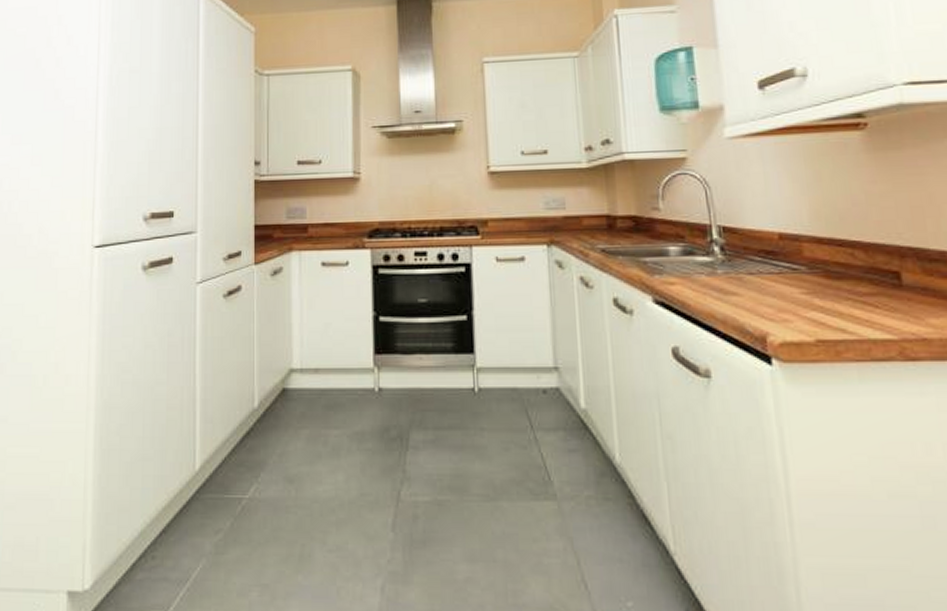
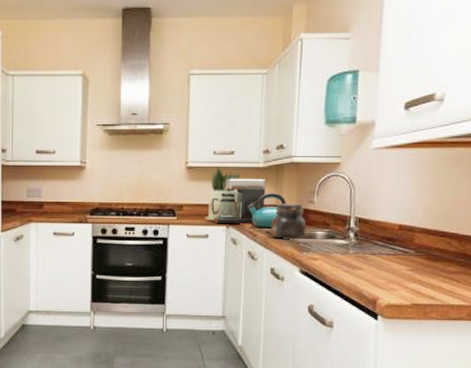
planter: none [517,170,559,240] -> present [205,167,241,222]
coffee maker: none [524,181,595,243] -> present [211,178,267,225]
kettle: none [571,199,623,246] -> present [247,193,287,229]
jar: none [607,211,654,259] -> present [271,203,307,240]

